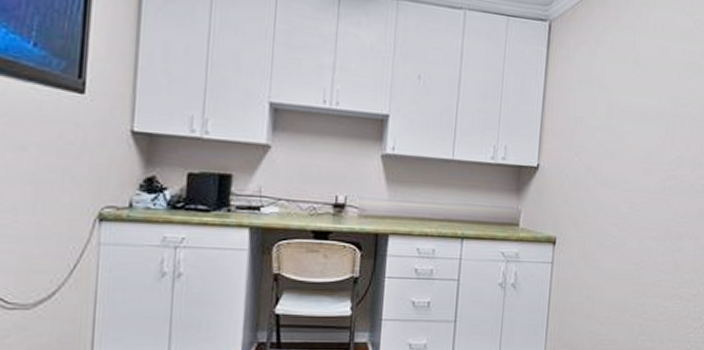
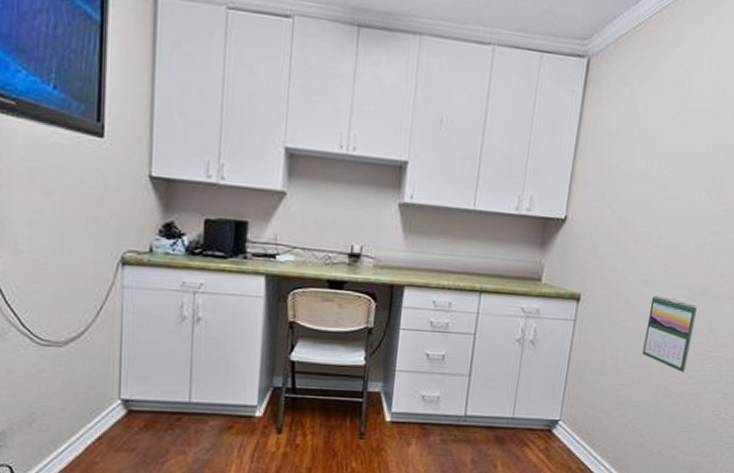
calendar: none [616,237,662,309] -> present [642,295,697,373]

